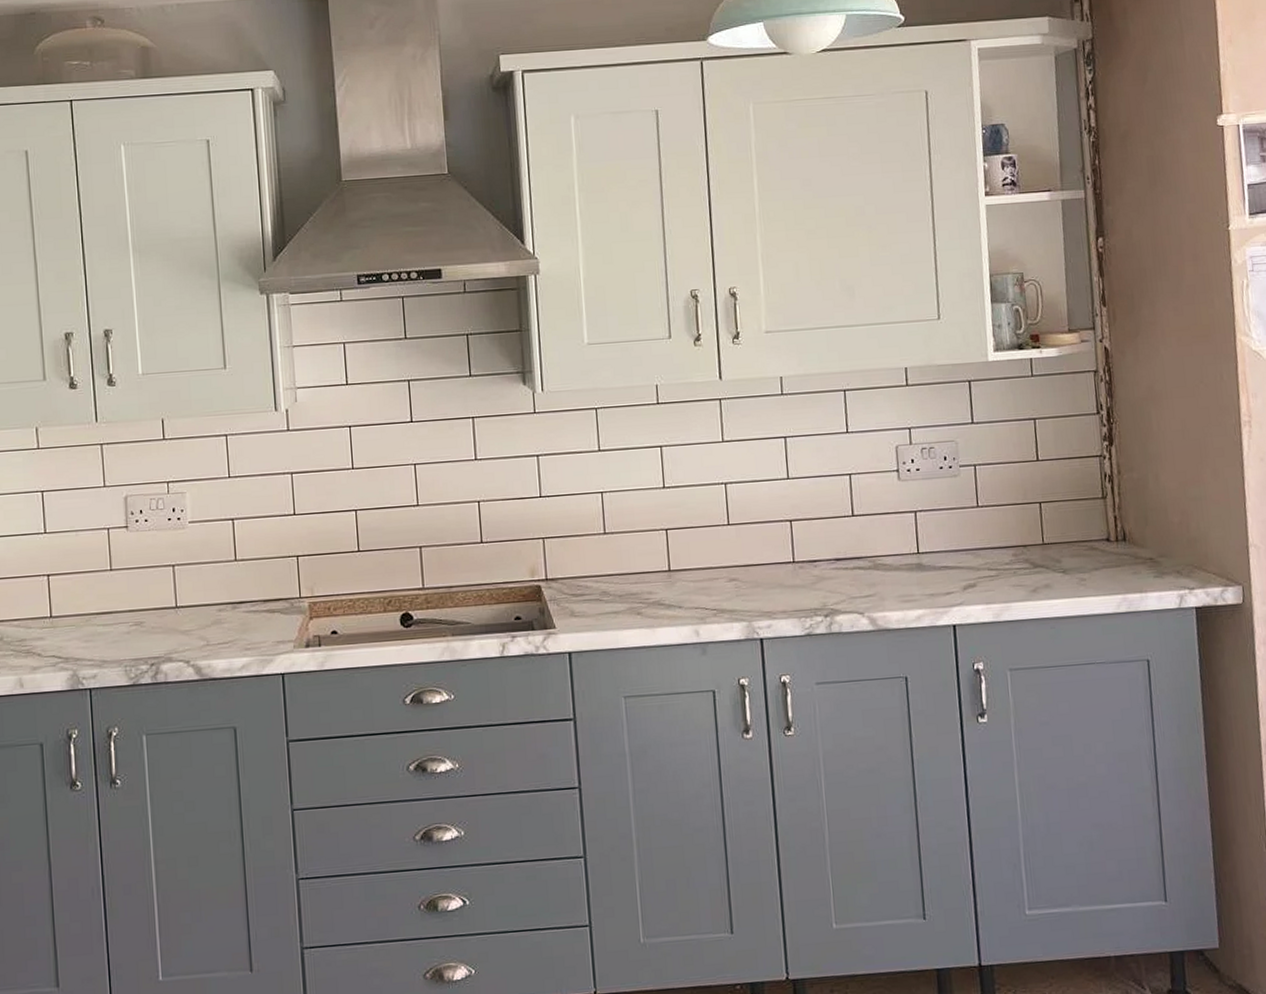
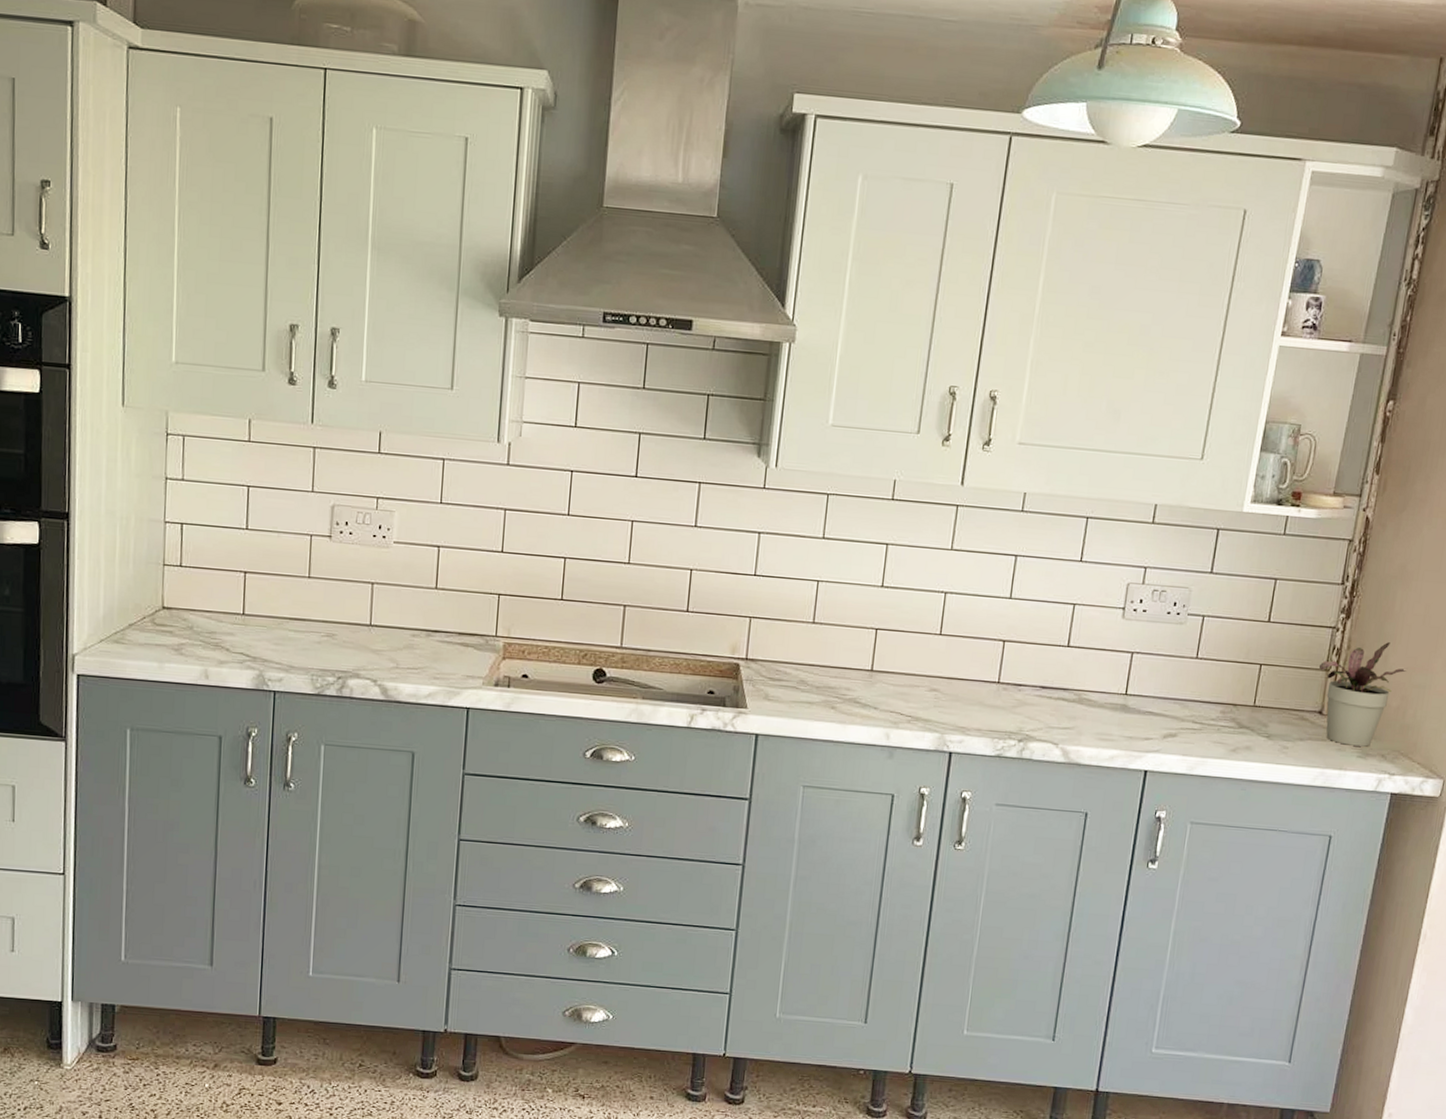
potted plant: none [1095,461,1180,568] -> present [1318,642,1408,747]

